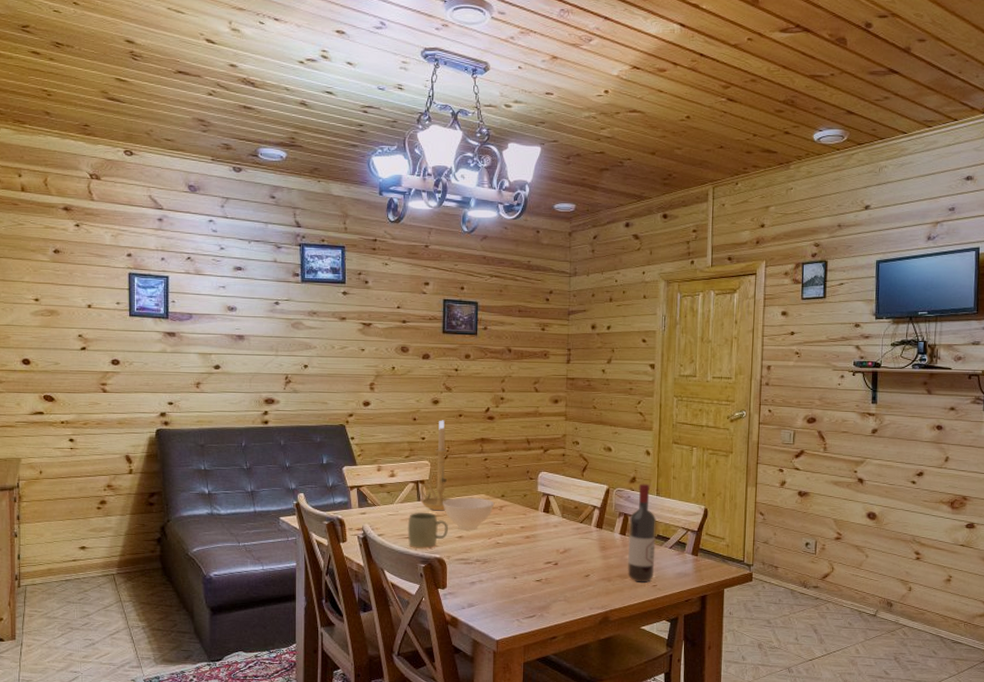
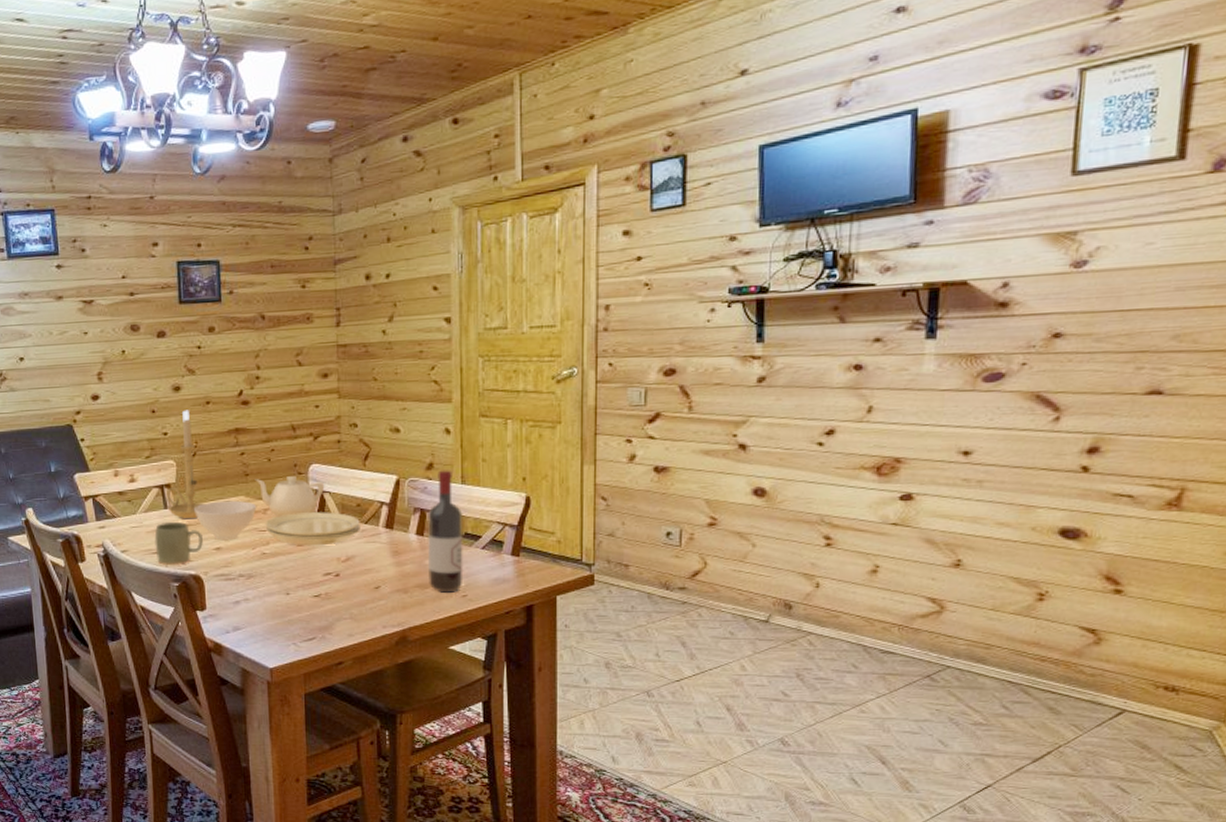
teapot: none [494,479,551,513] -> present [255,475,325,516]
plate: none [500,511,577,539] -> present [265,512,360,546]

